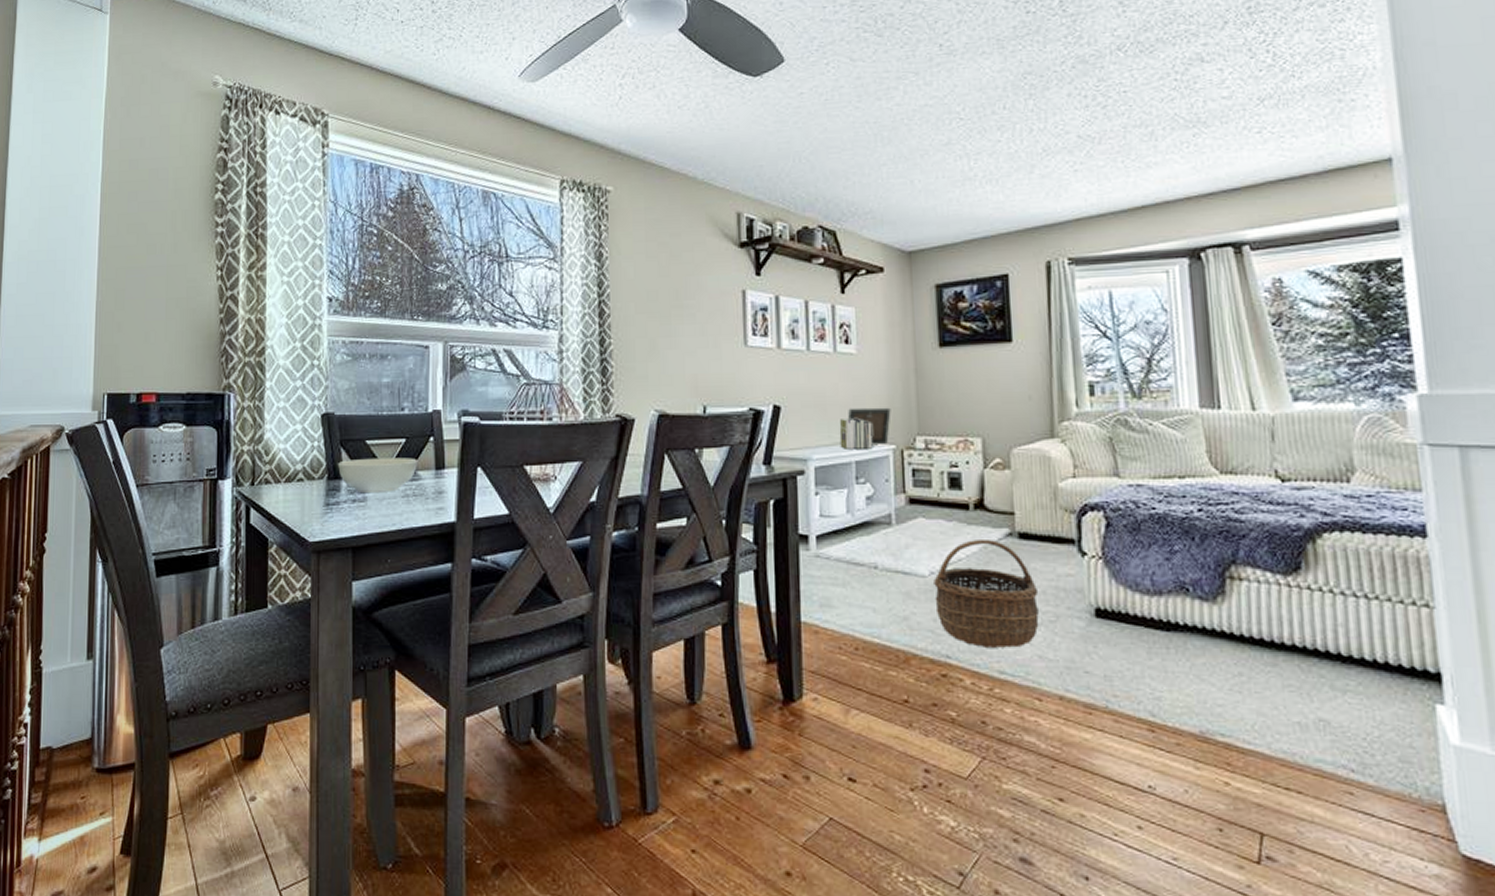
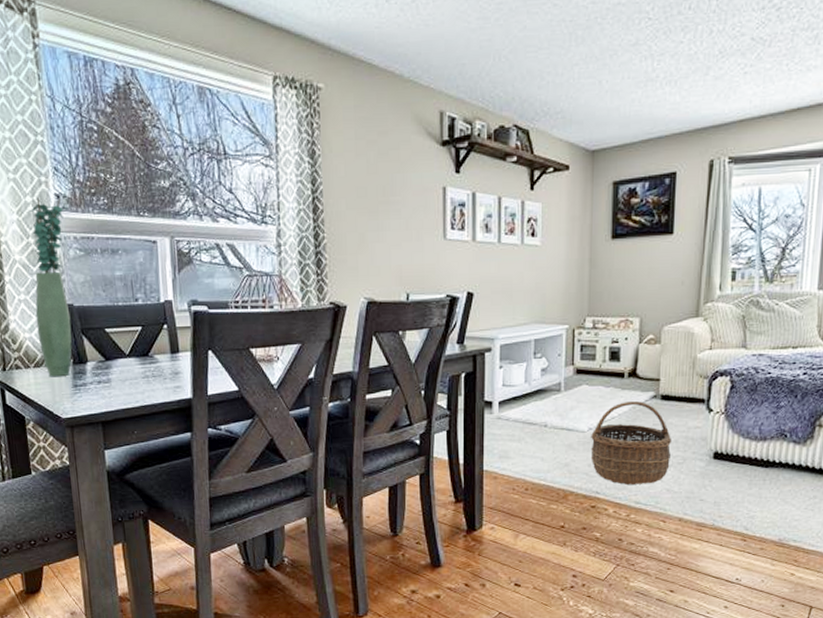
vase: none [293,300,335,494] -> present [31,197,72,377]
bowl: present [338,458,417,494] -> none [81,343,154,376]
books: present [839,419,873,449] -> none [522,303,550,329]
picture frame: present [848,407,891,446] -> none [531,292,567,326]

